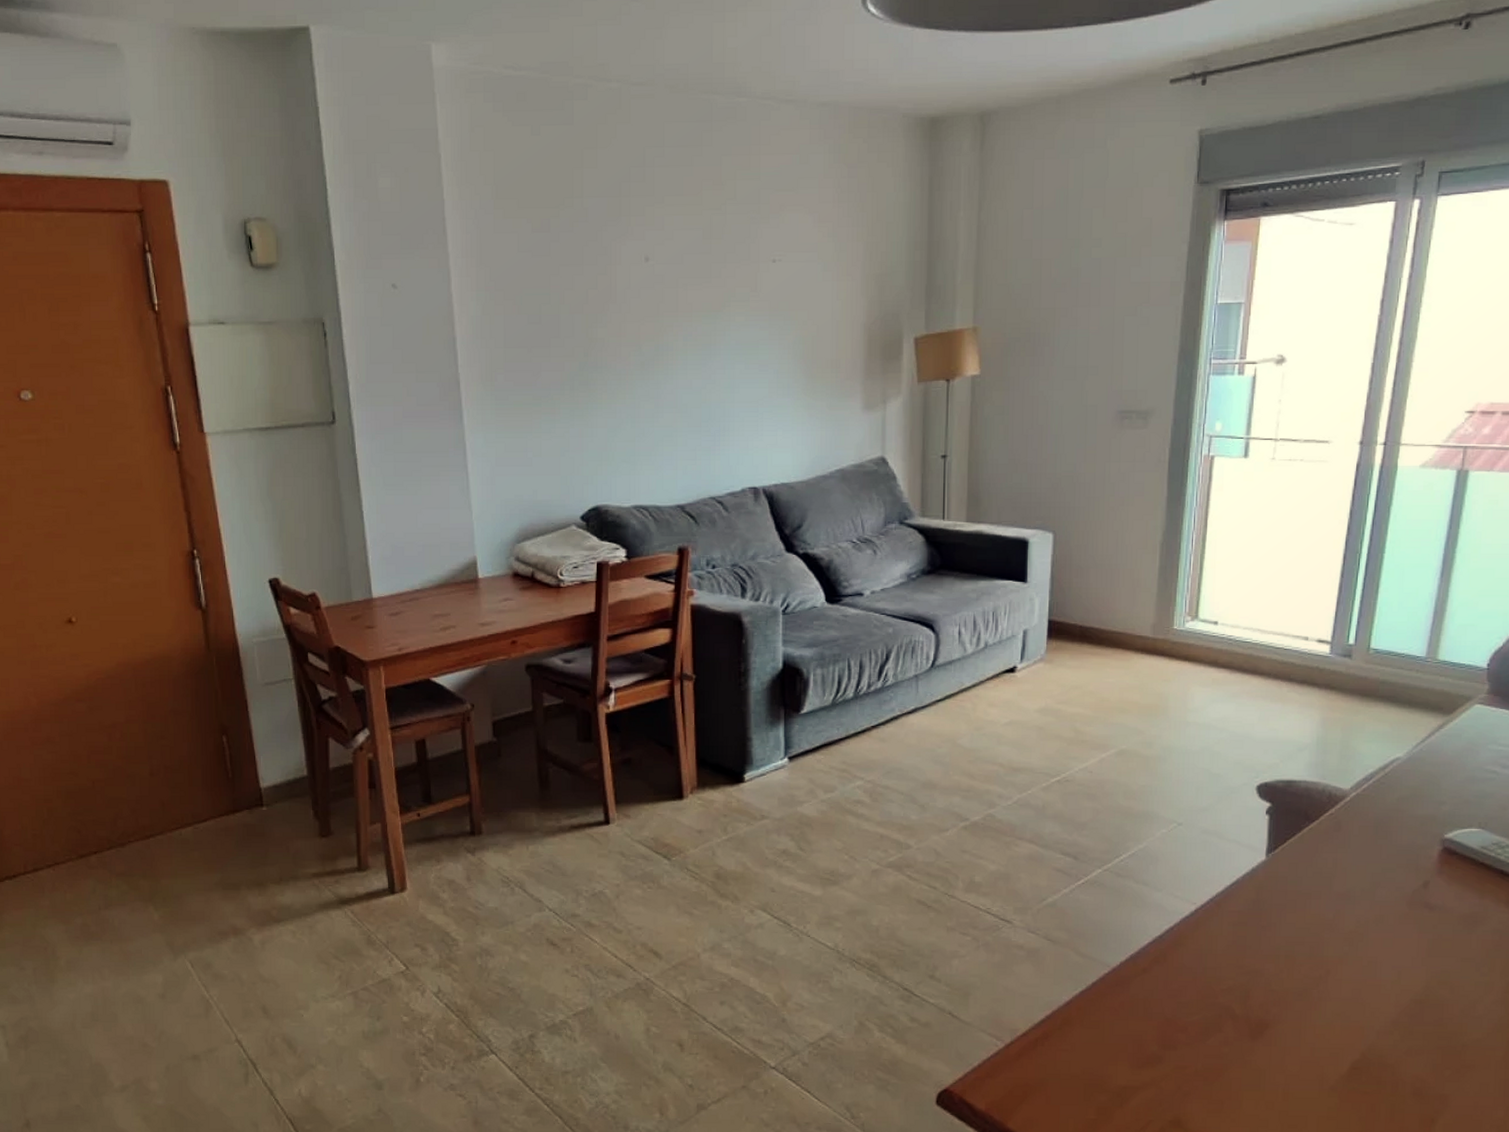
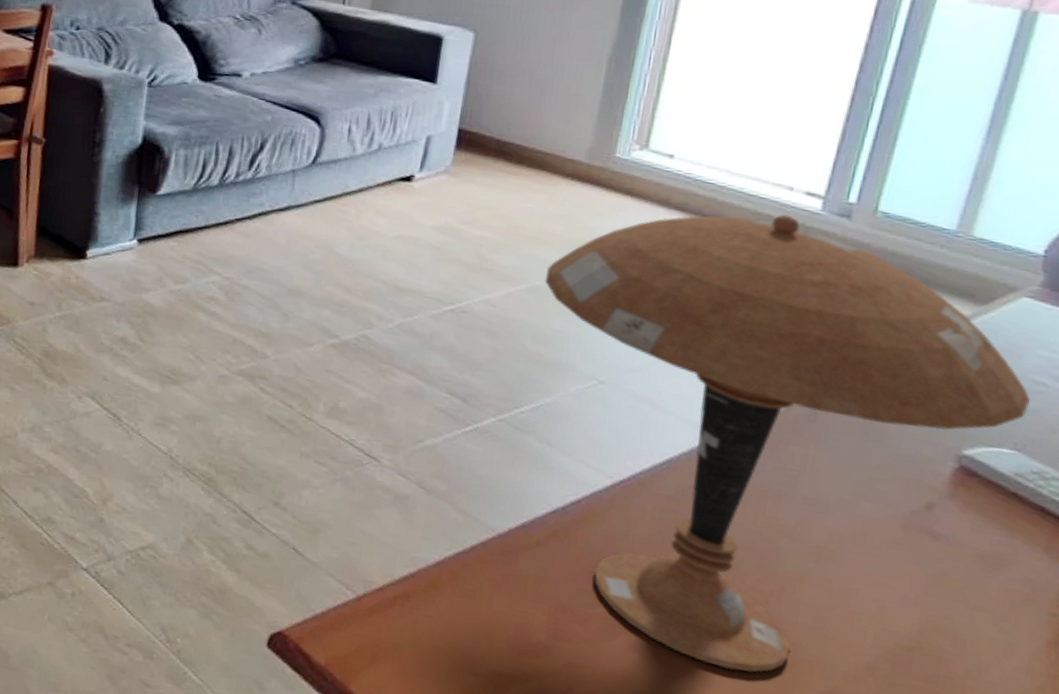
table lamp: none [1128,661,1487,1046] -> present [544,214,1030,673]

